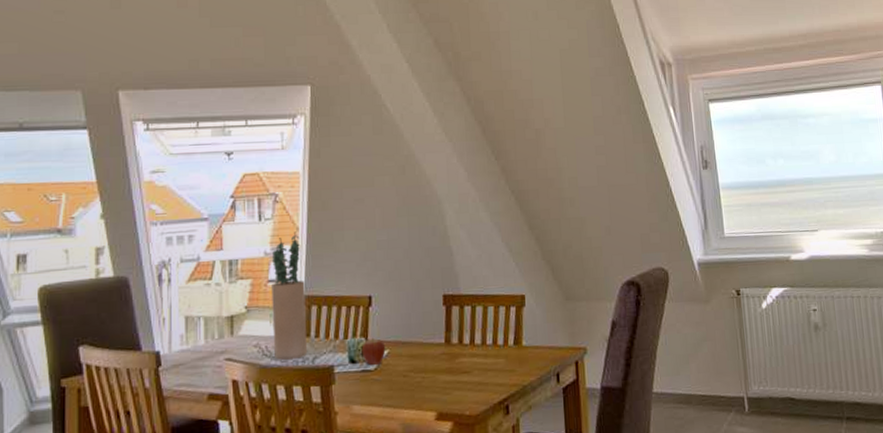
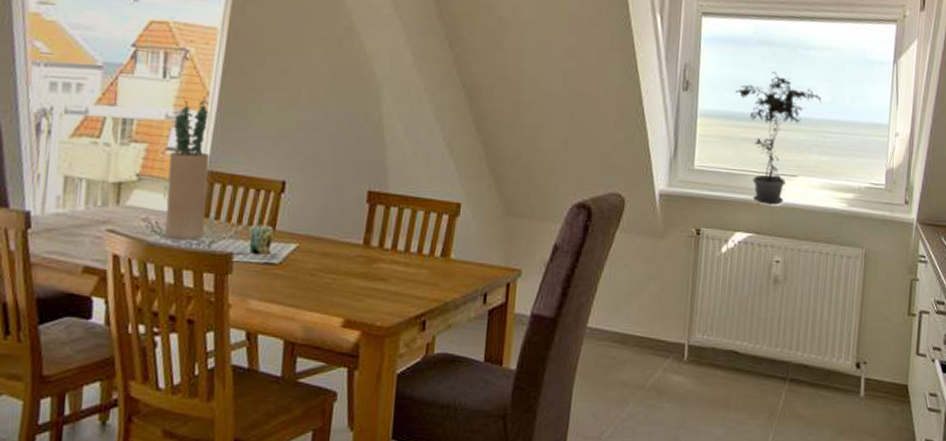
fruit: present [361,337,386,365] -> none [266,228,295,258]
potted plant: none [750,141,828,260] -> present [735,71,822,205]

